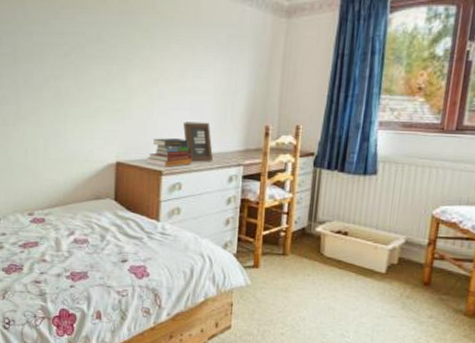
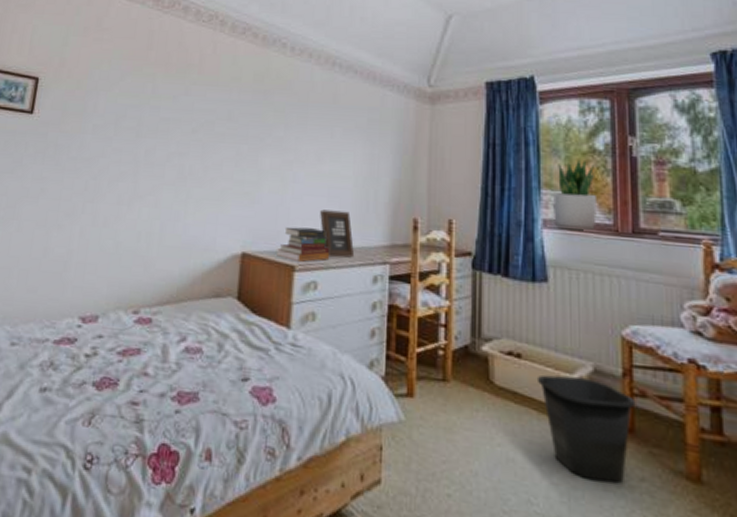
waste bin: none [358,247,435,320] -> present [536,374,636,482]
planter: none [389,65,432,130] -> present [553,159,597,232]

